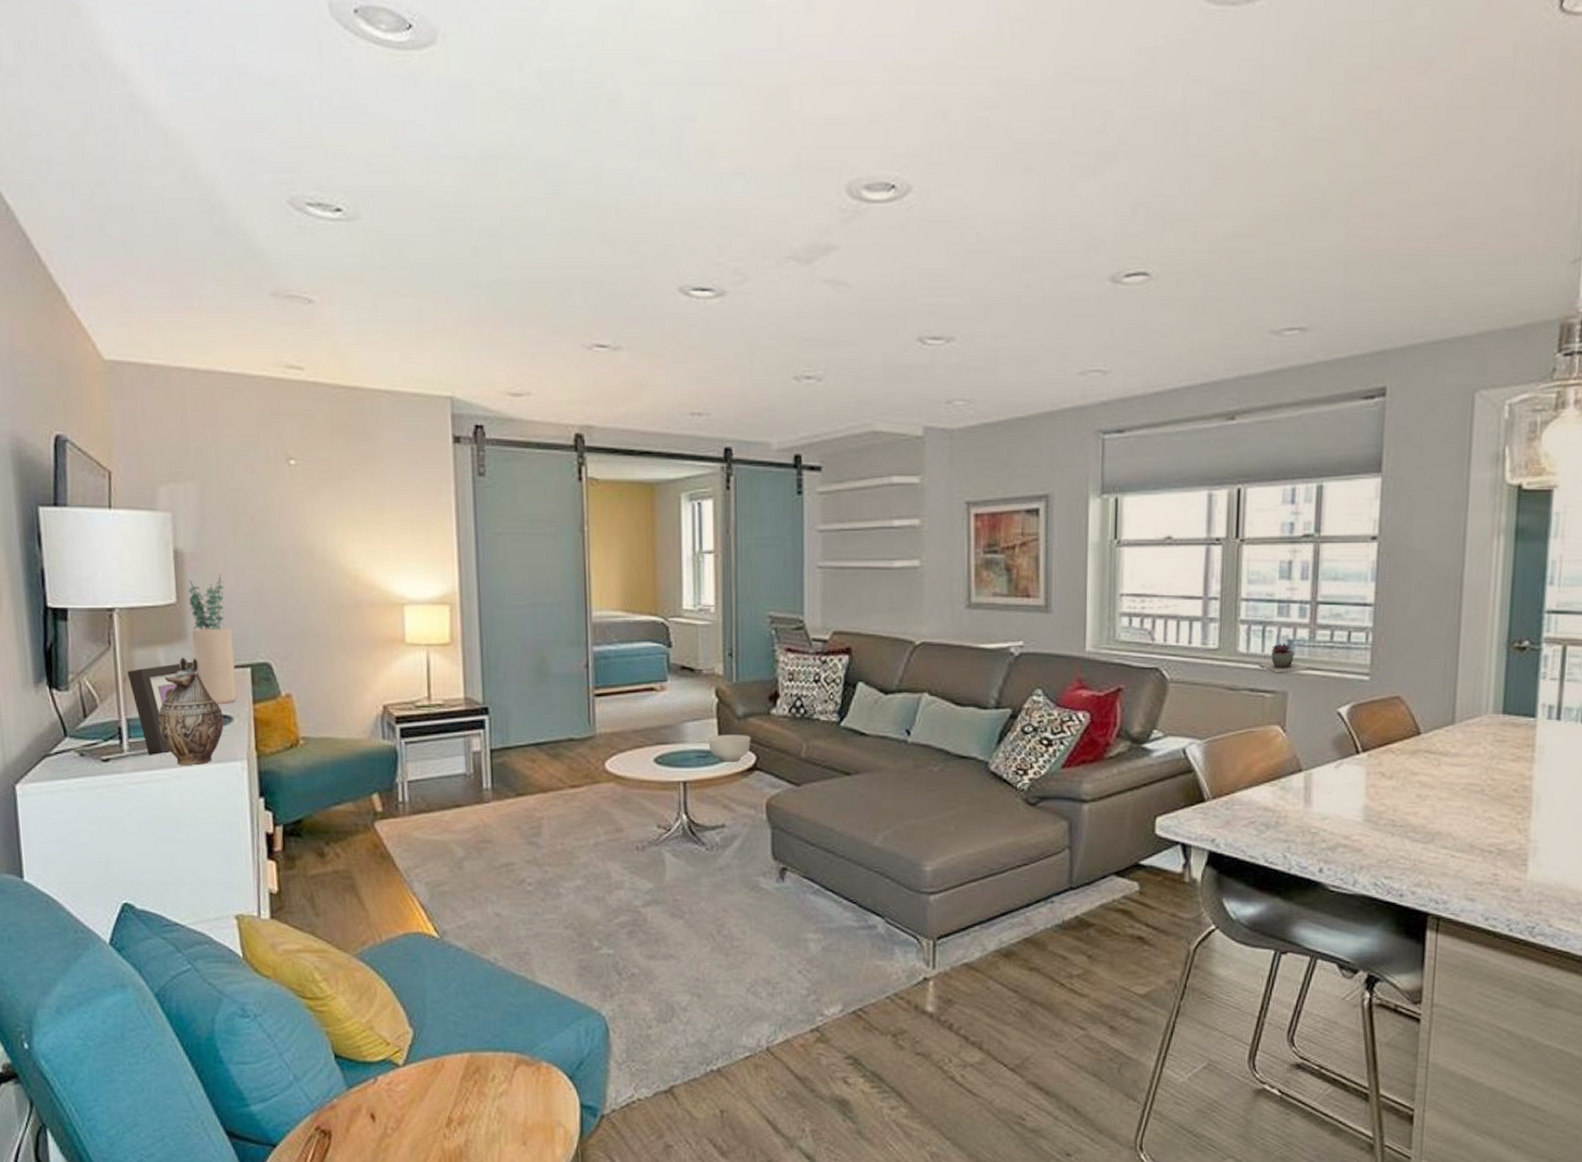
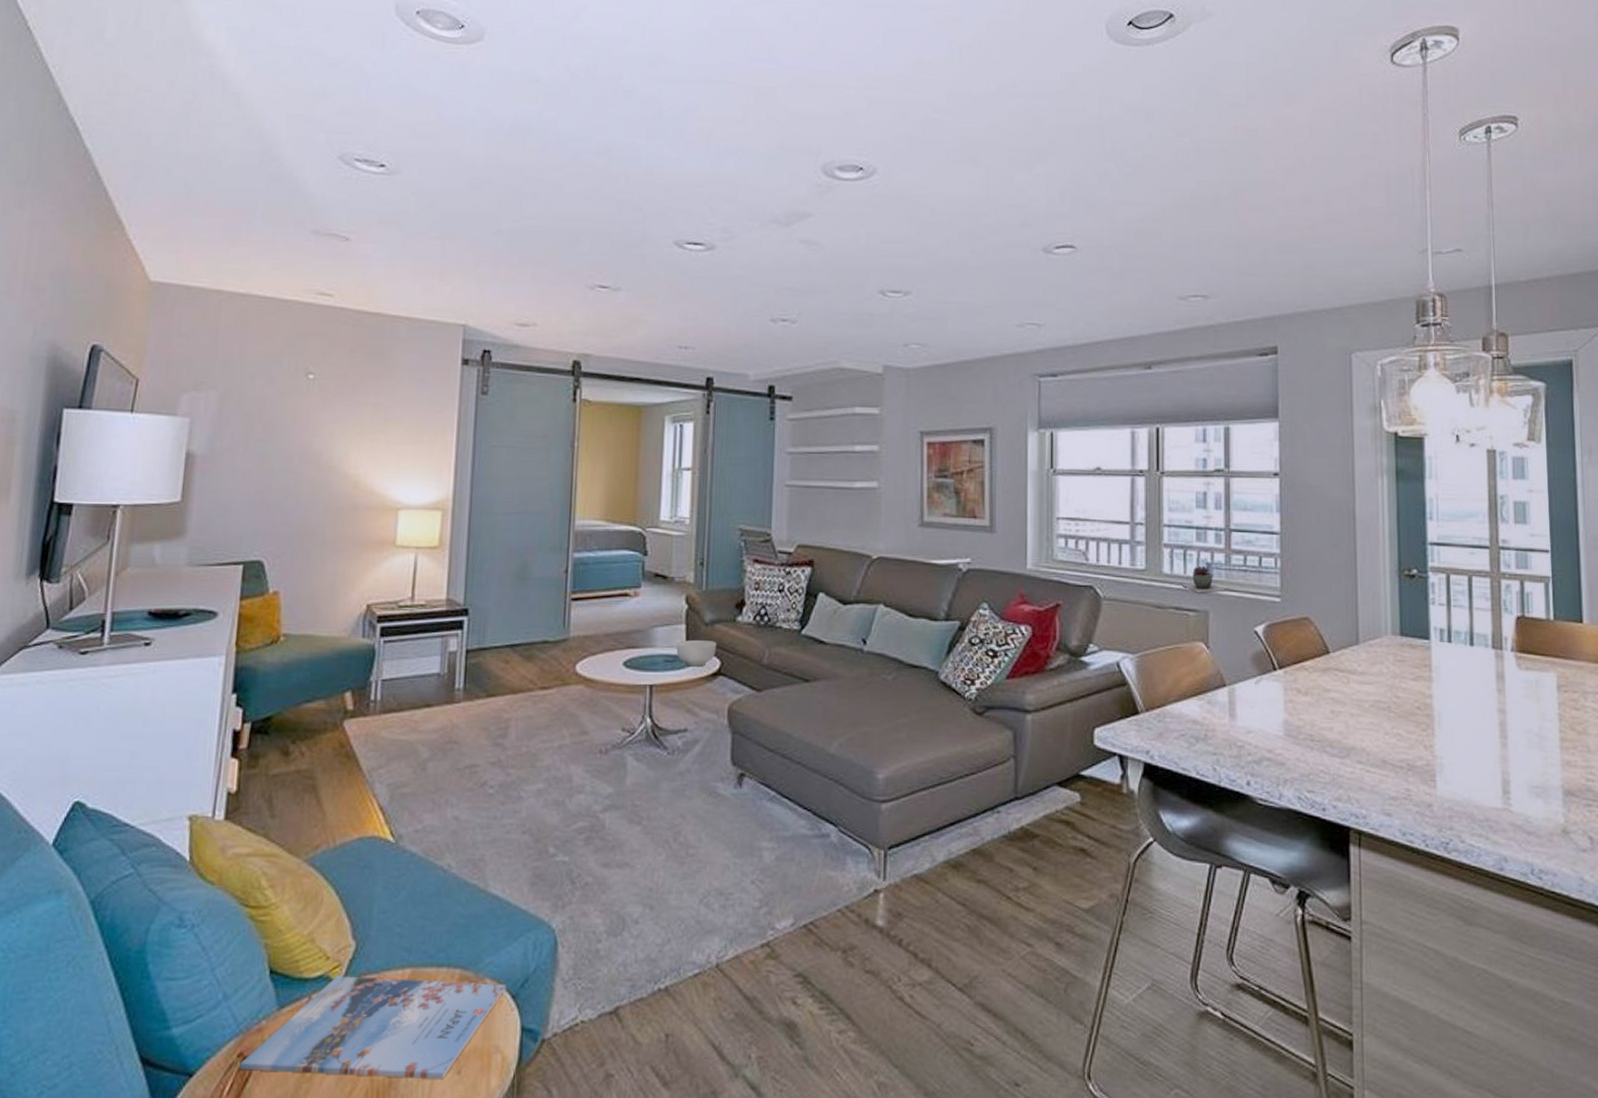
picture frame: present [127,661,194,755] -> none [120,557,188,649]
decorative vase: present [158,657,224,765] -> none [142,553,209,659]
vase: present [188,574,237,704] -> none [188,476,231,599]
magazine: none [318,1060,563,1150] -> present [239,976,506,1080]

